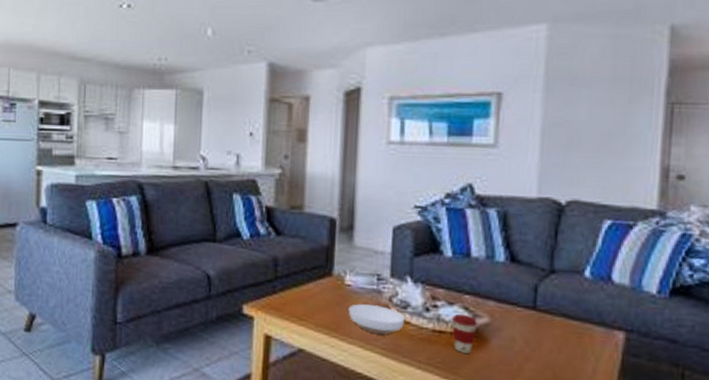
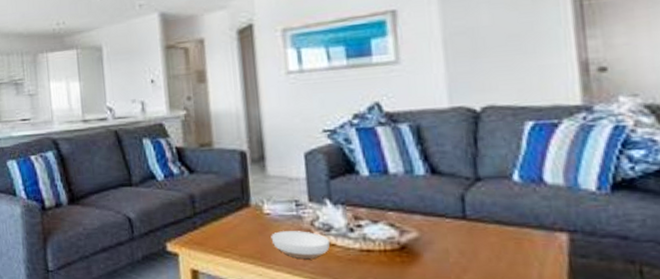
coffee cup: present [451,314,478,354] -> none [377,232,407,270]

